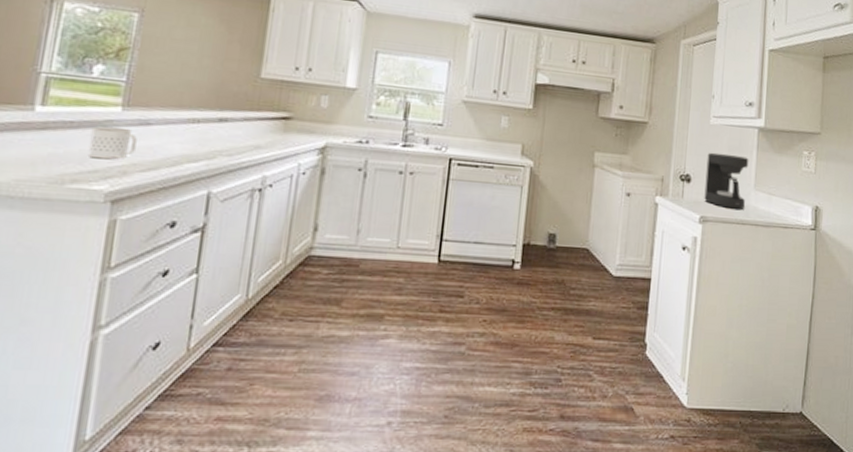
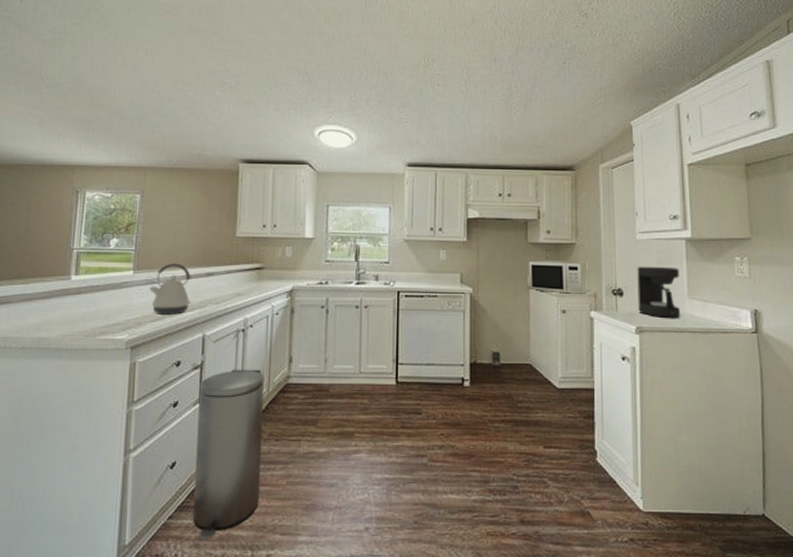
mug: present [87,126,137,160] -> none [111,287,146,314]
kettle: none [142,102,198,165] -> present [149,263,192,315]
pedal bin: none [176,235,282,435] -> present [192,369,264,540]
microwave: none [595,136,659,177] -> present [528,259,591,294]

